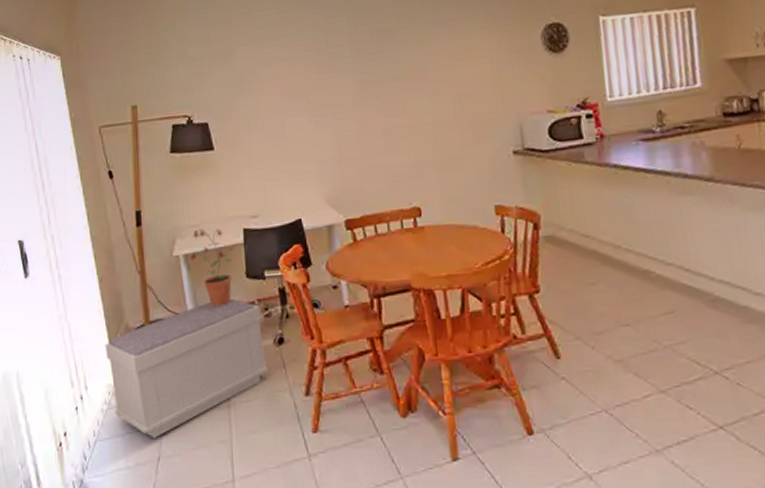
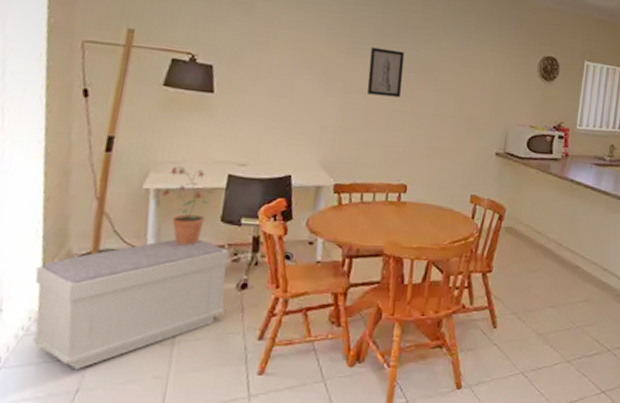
wall art: none [351,61,393,117] -> present [367,47,405,98]

